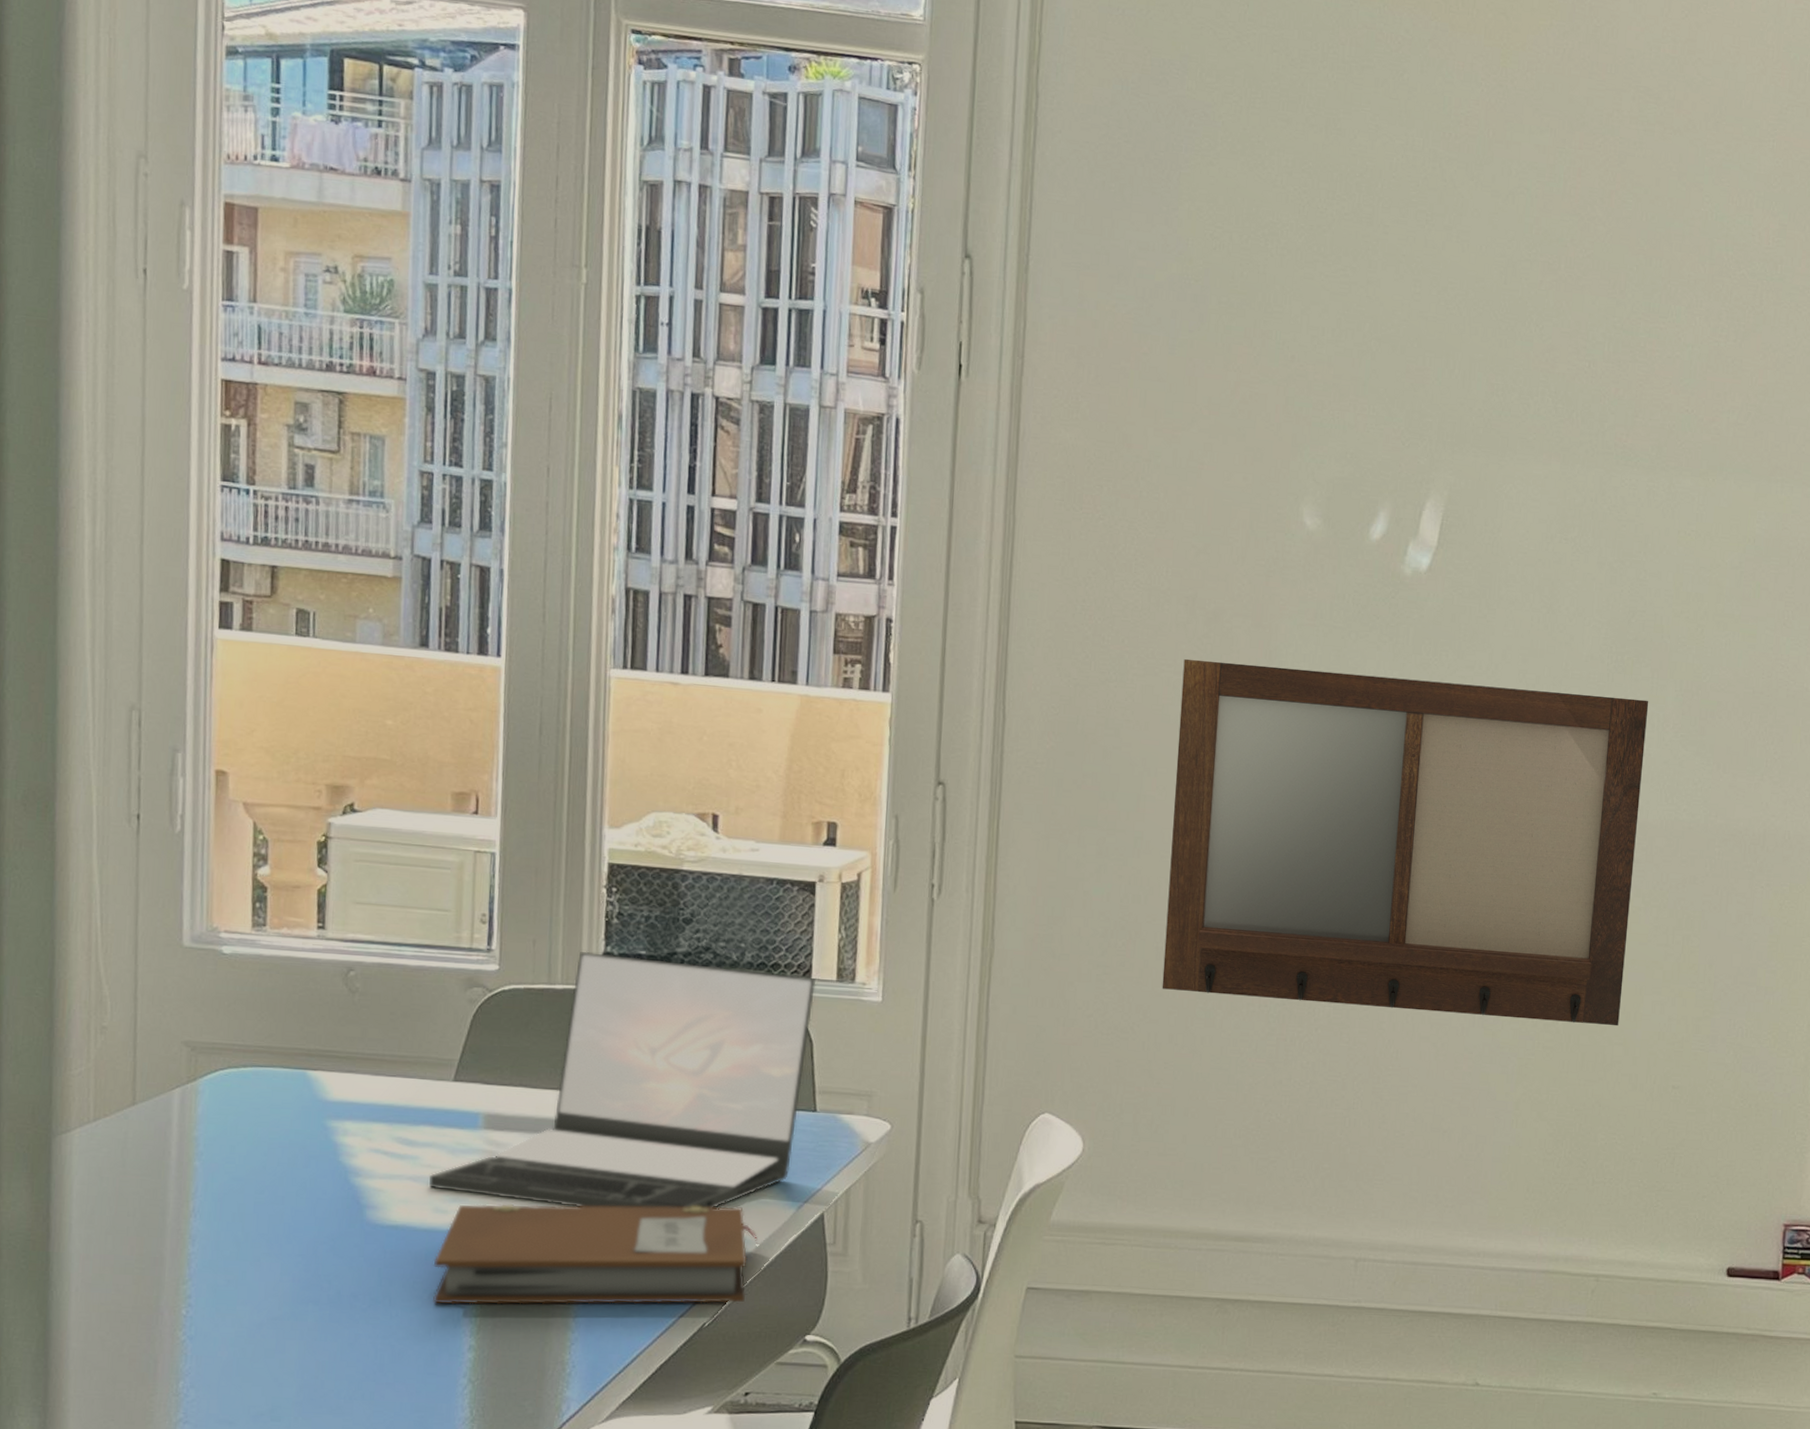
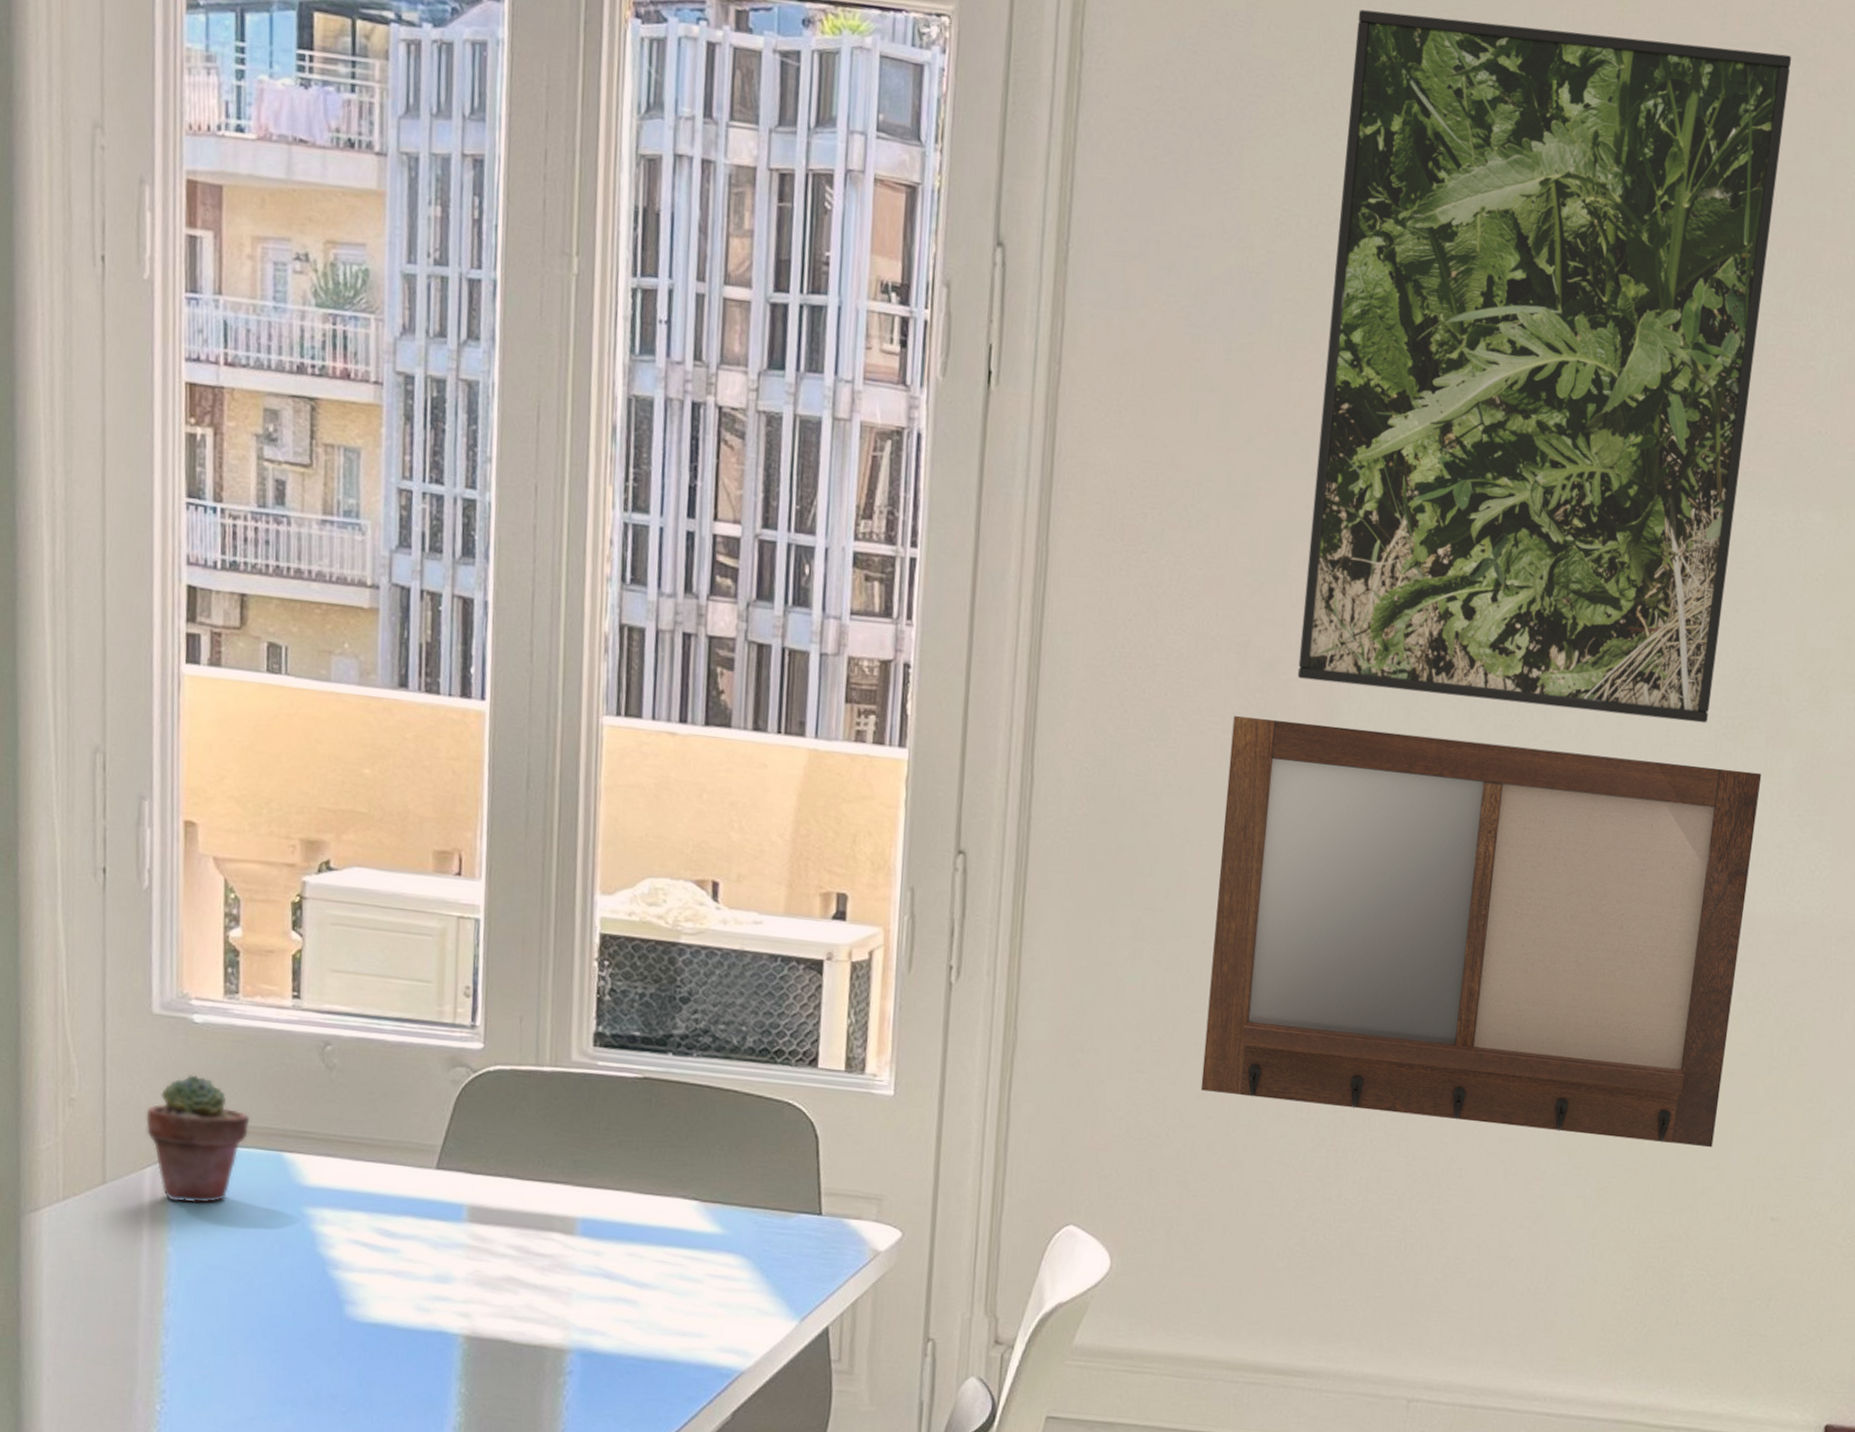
potted succulent: none [175,1000,276,1120] -> present [145,1074,250,1203]
laptop: present [429,951,816,1209] -> none [410,1030,823,1318]
notebook: present [433,1204,758,1305] -> none [415,1304,758,1421]
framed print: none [1239,60,1651,659] -> present [1297,9,1792,724]

